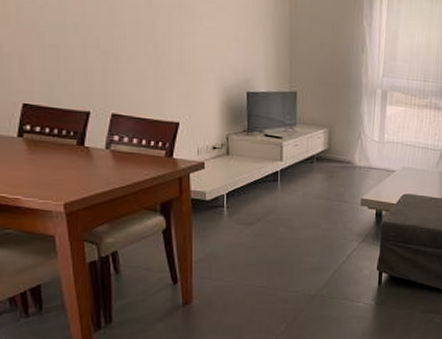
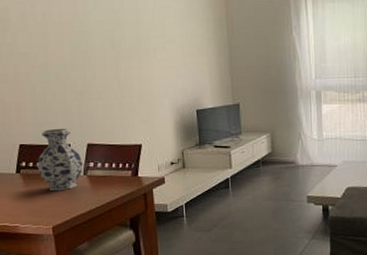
vase: none [46,90,106,164] -> present [37,128,83,191]

